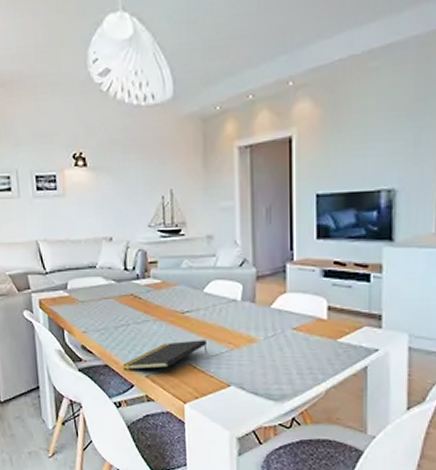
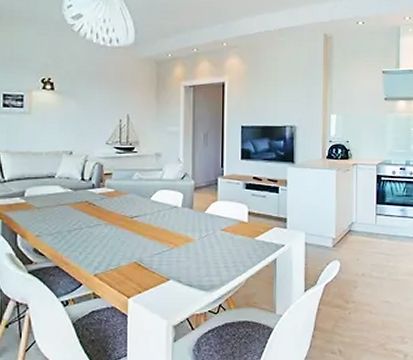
notepad: present [123,340,208,370] -> none [73,241,152,270]

